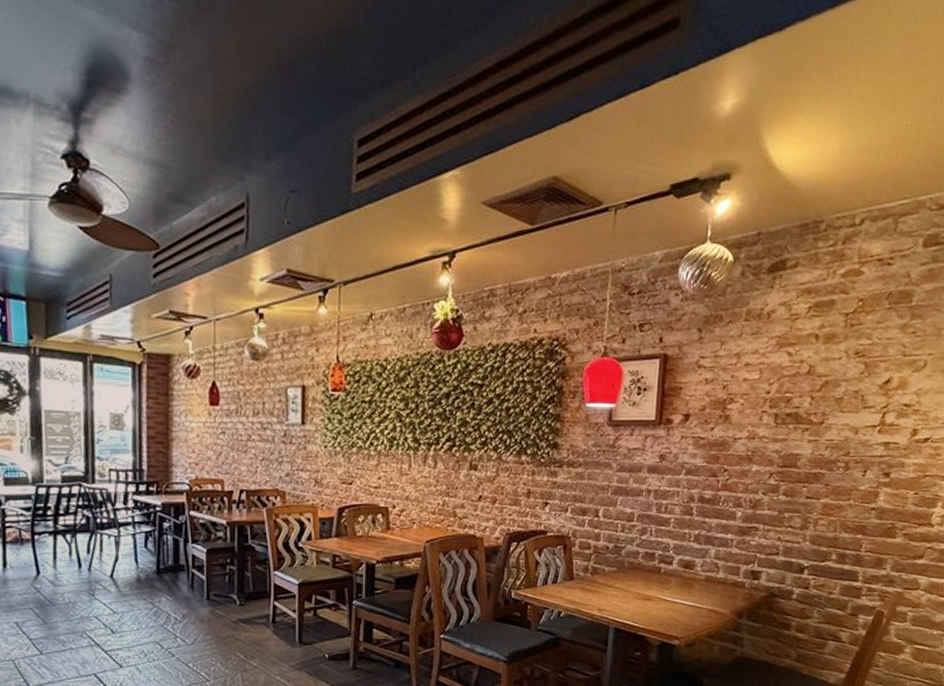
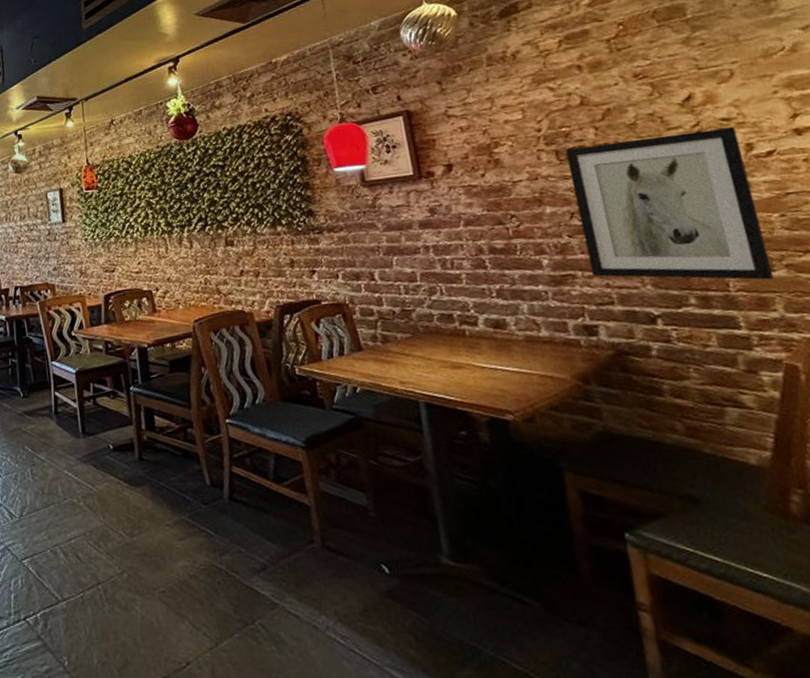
wall art: none [770,413,911,545] -> present [565,127,774,280]

